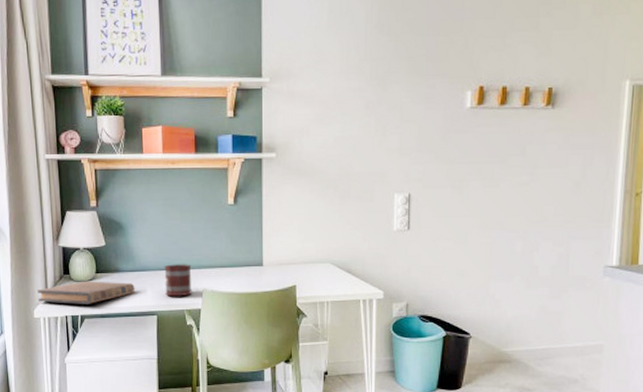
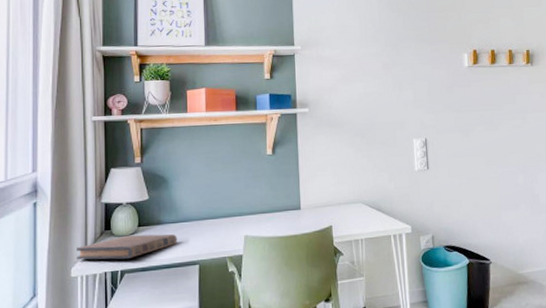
mug: present [164,264,192,297] -> none [206,212,234,245]

